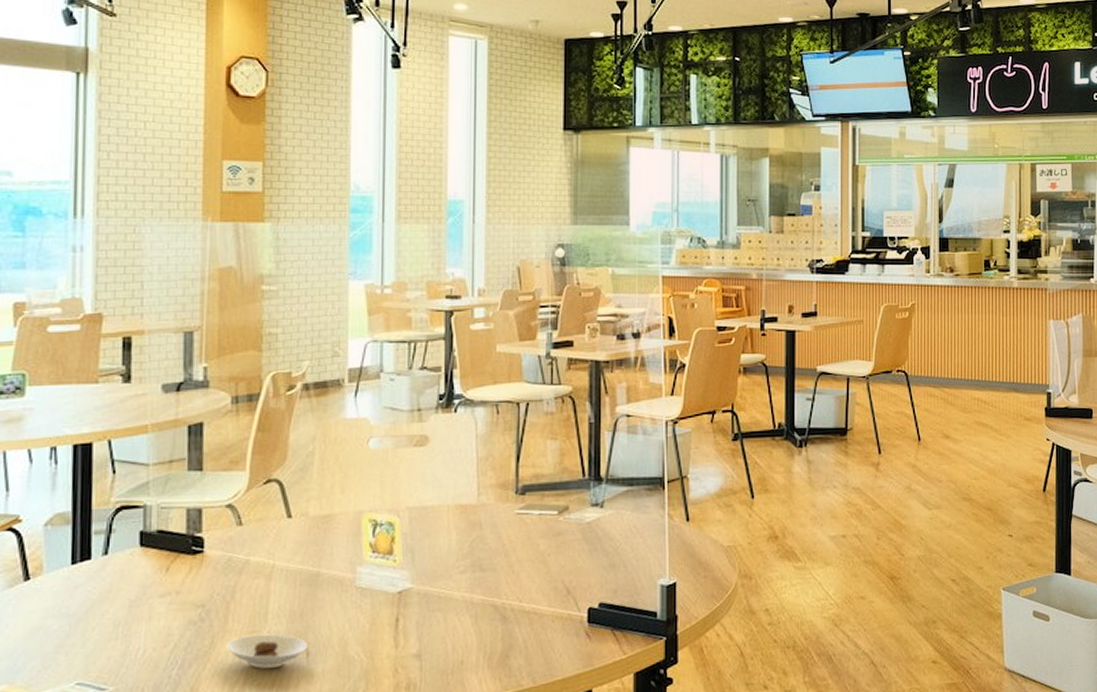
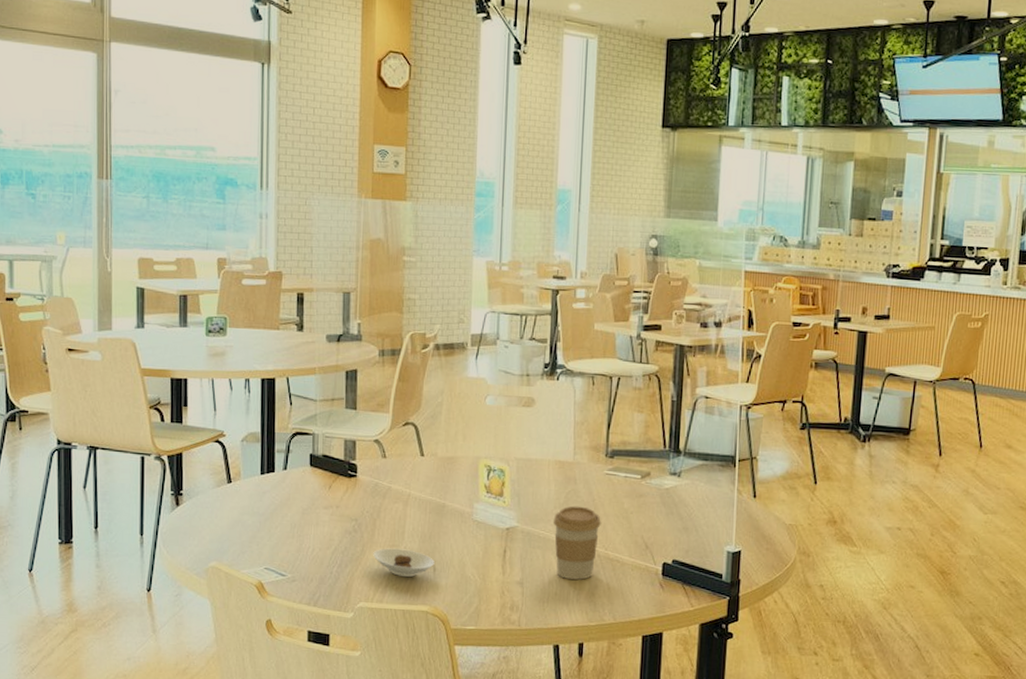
coffee cup: none [455,554,513,643] -> present [553,506,601,580]

